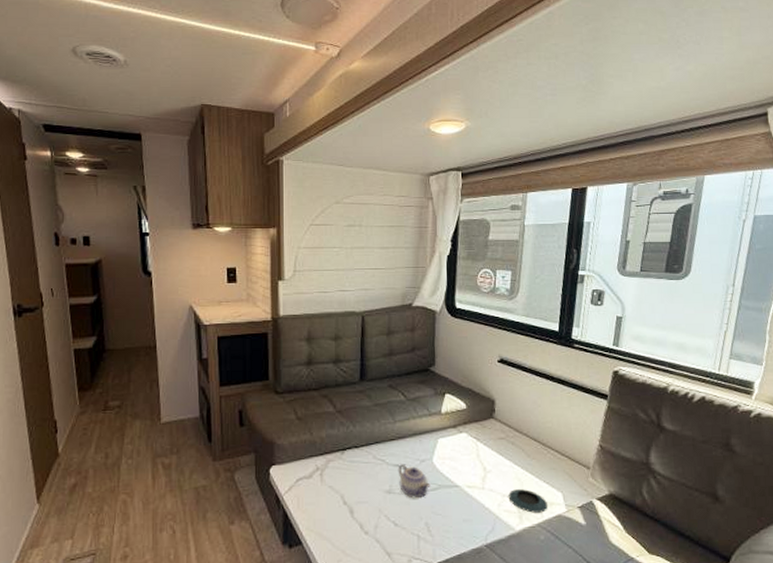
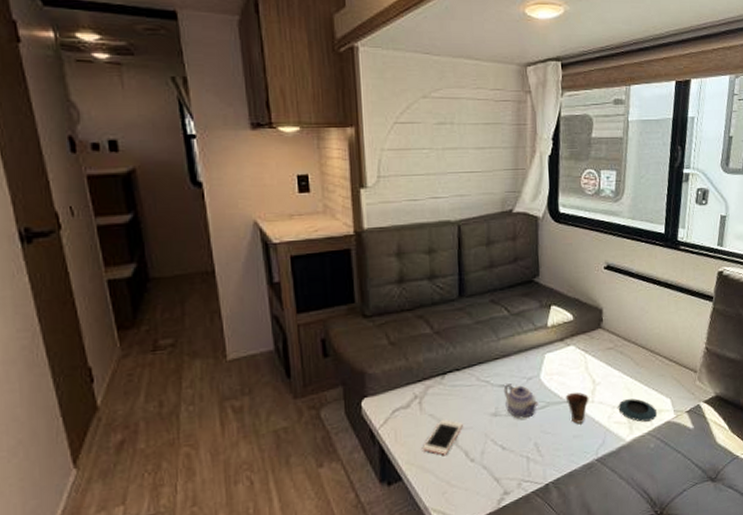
cell phone: none [322,492,359,525] -> present [423,419,463,455]
cup: none [456,477,480,508] -> present [565,392,589,424]

